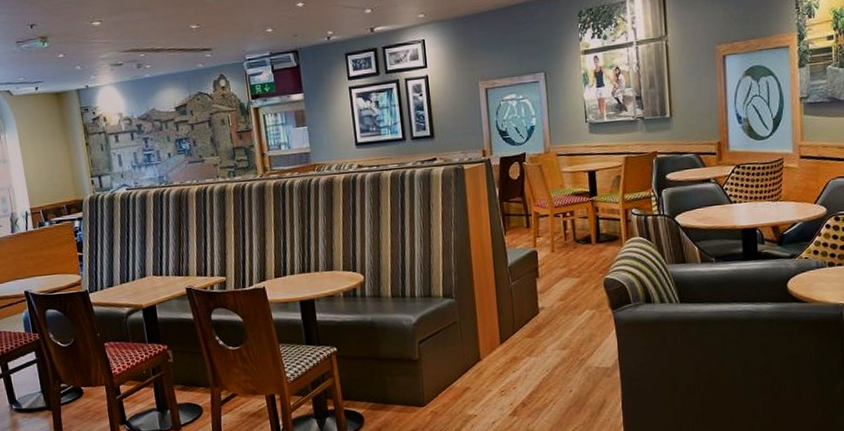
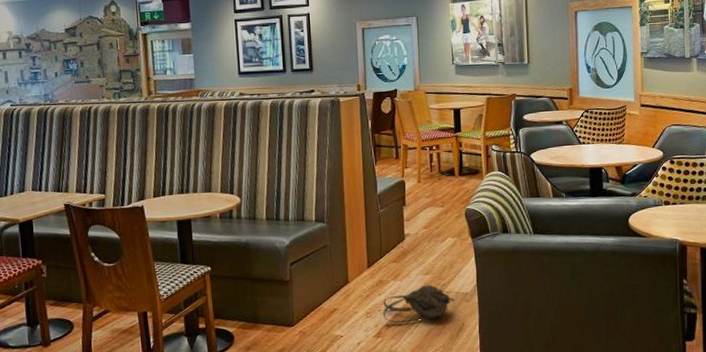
backpack: none [518,360,595,401] -> present [383,284,455,324]

